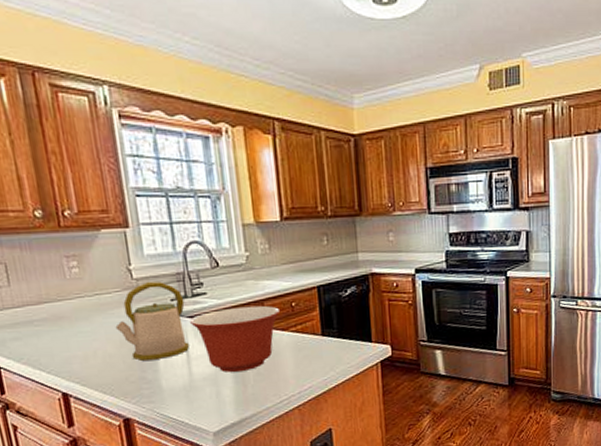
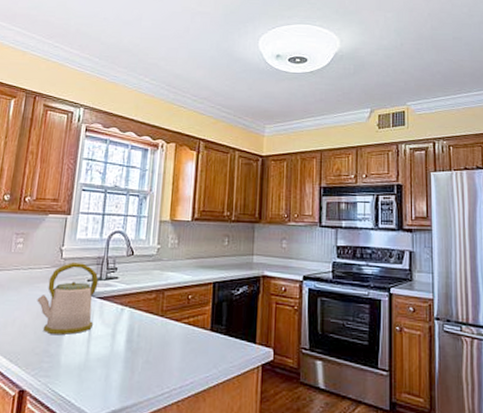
mixing bowl: present [190,305,281,373] -> none [99,293,178,358]

